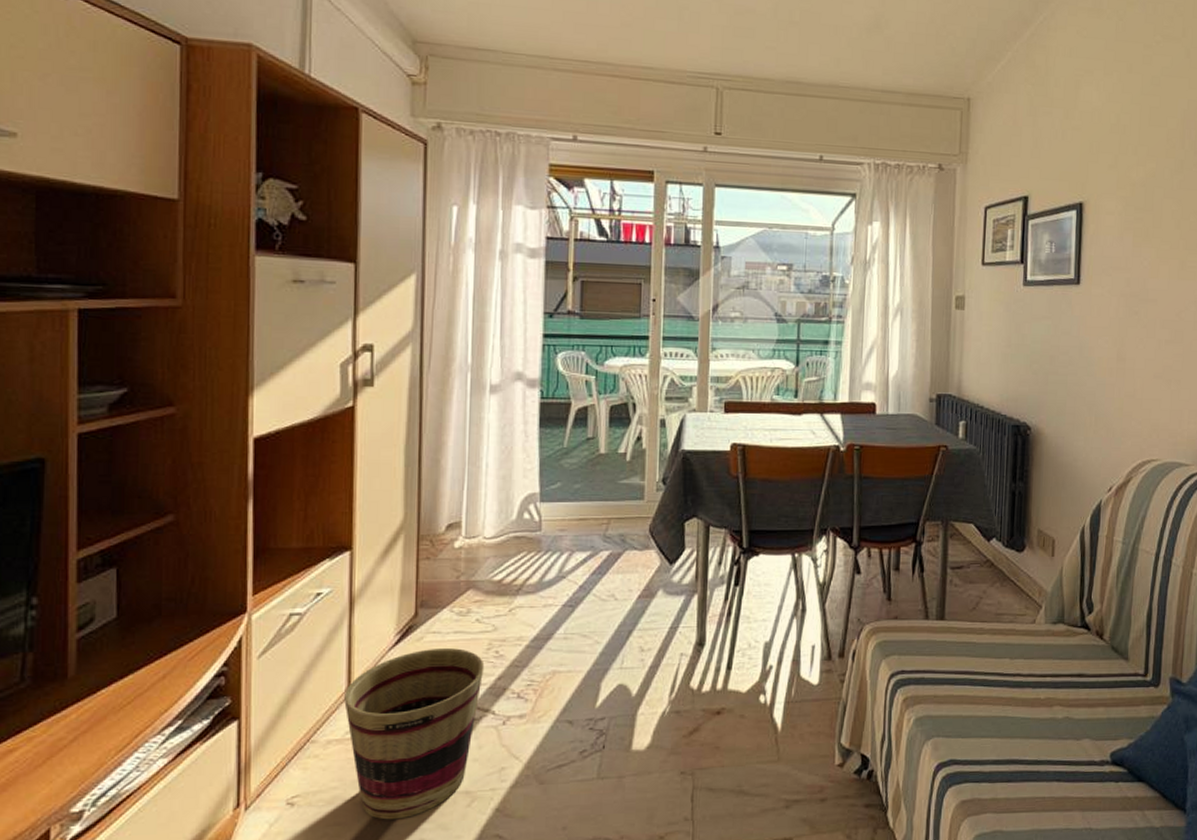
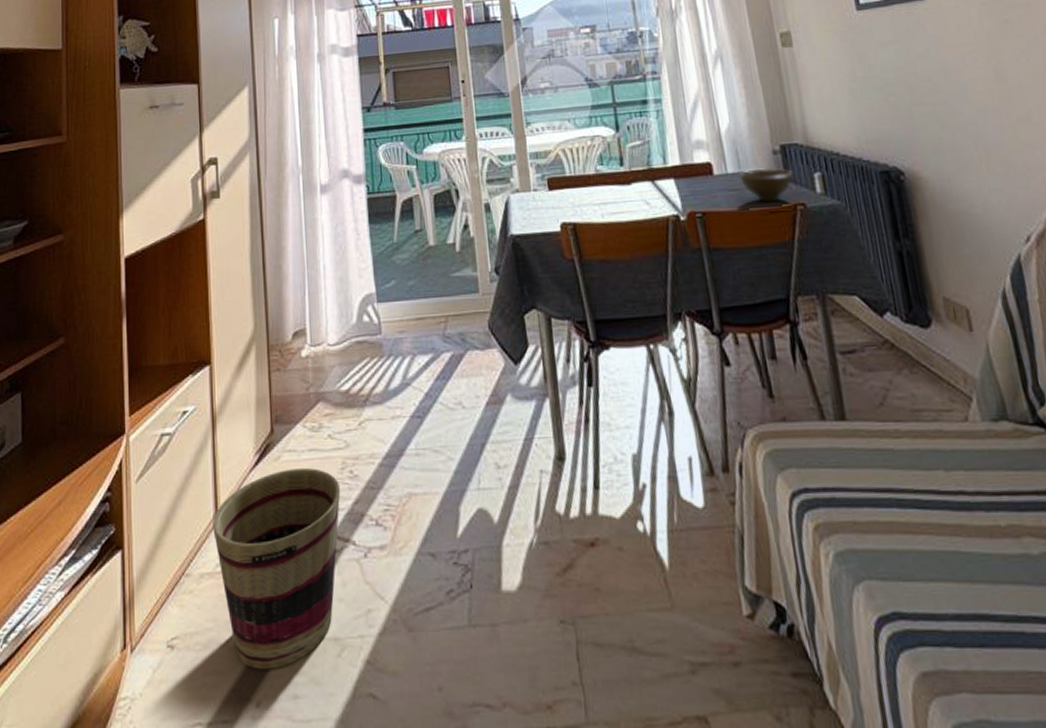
bowl: none [897,412,943,442] -> present [738,167,793,202]

